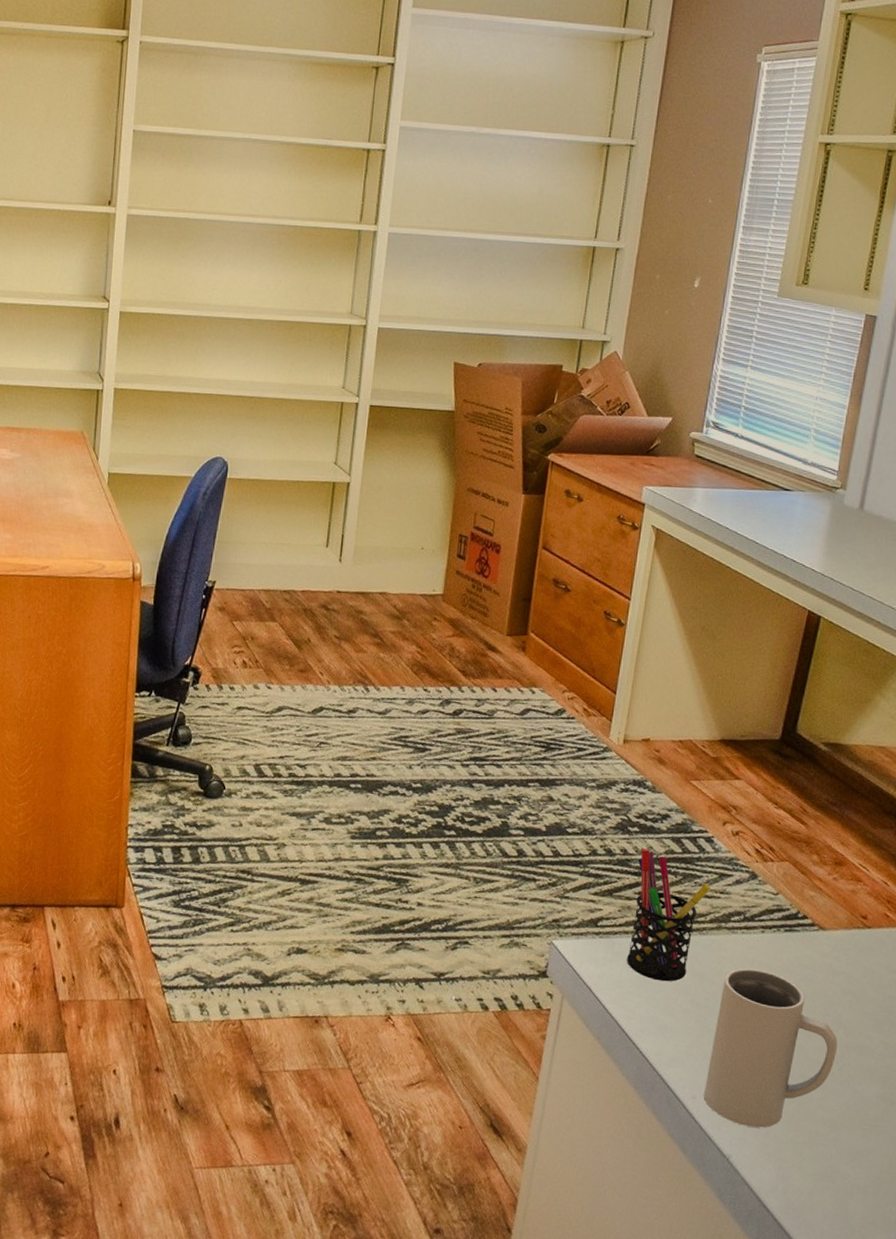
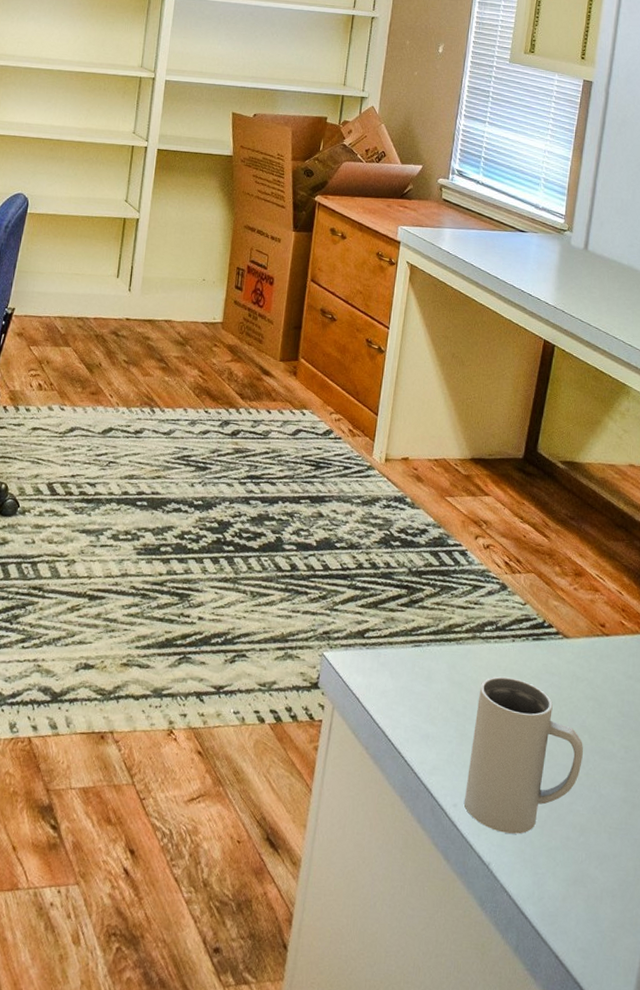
pen holder: present [627,849,712,982] -> none [392,562,466,691]

